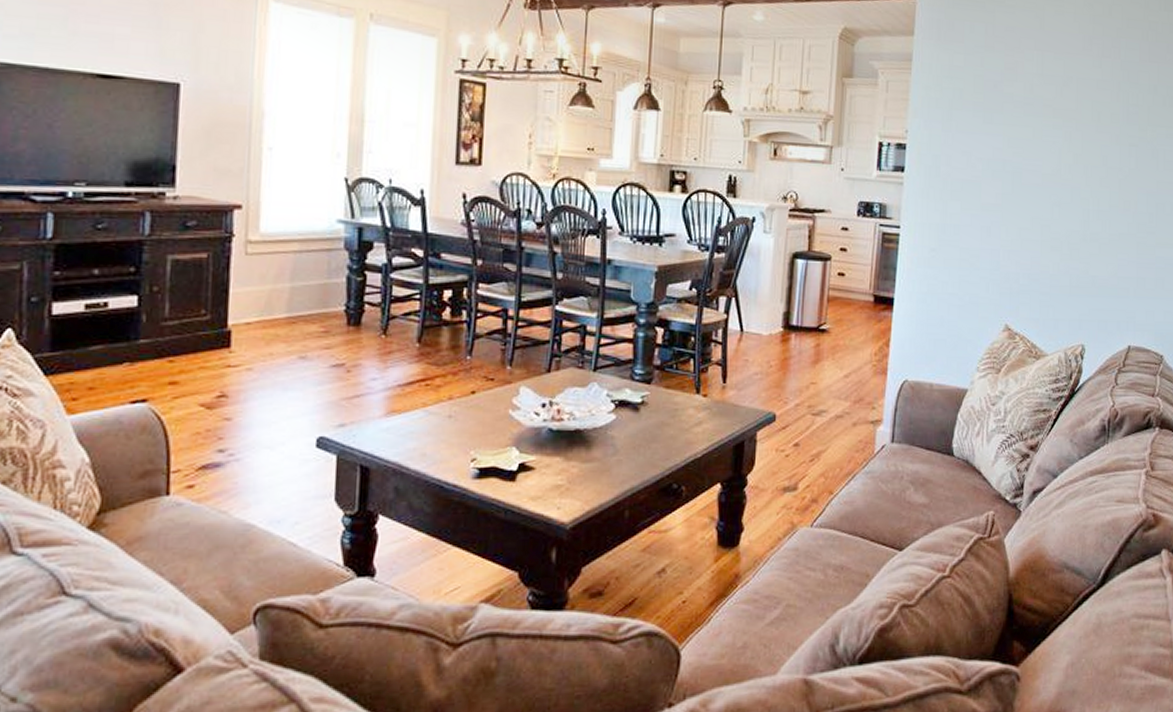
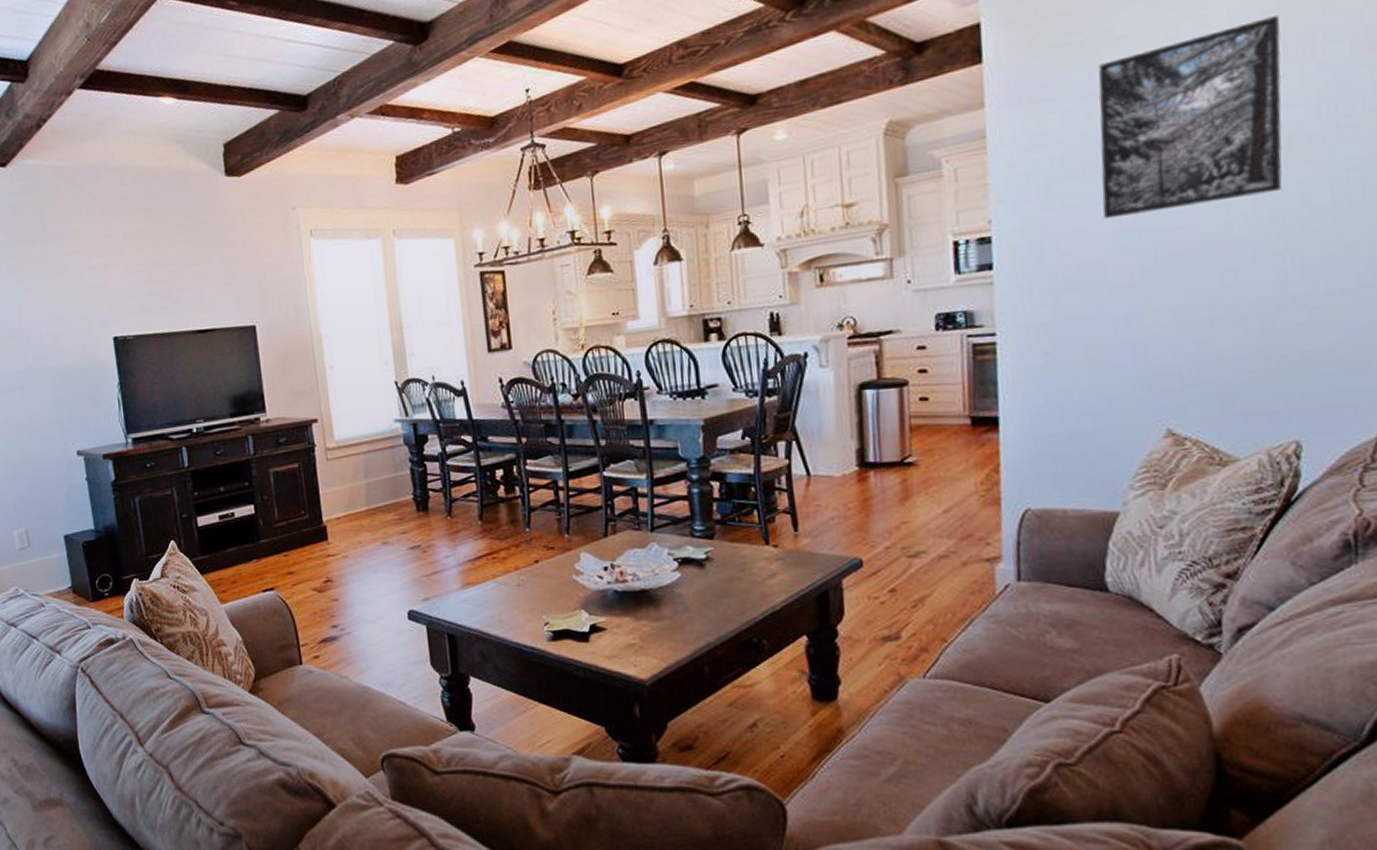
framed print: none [984,19,1104,151] -> present [1098,15,1283,219]

